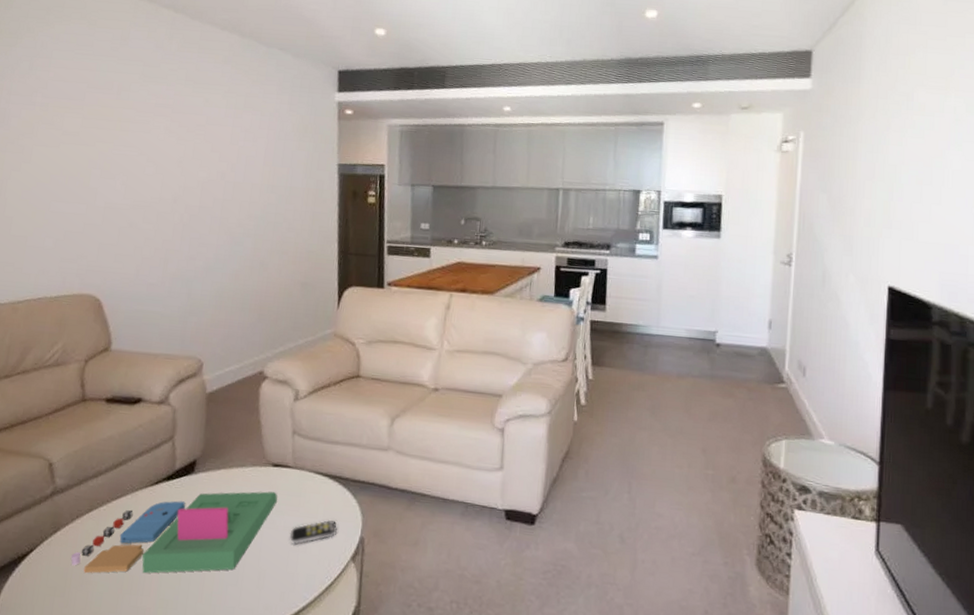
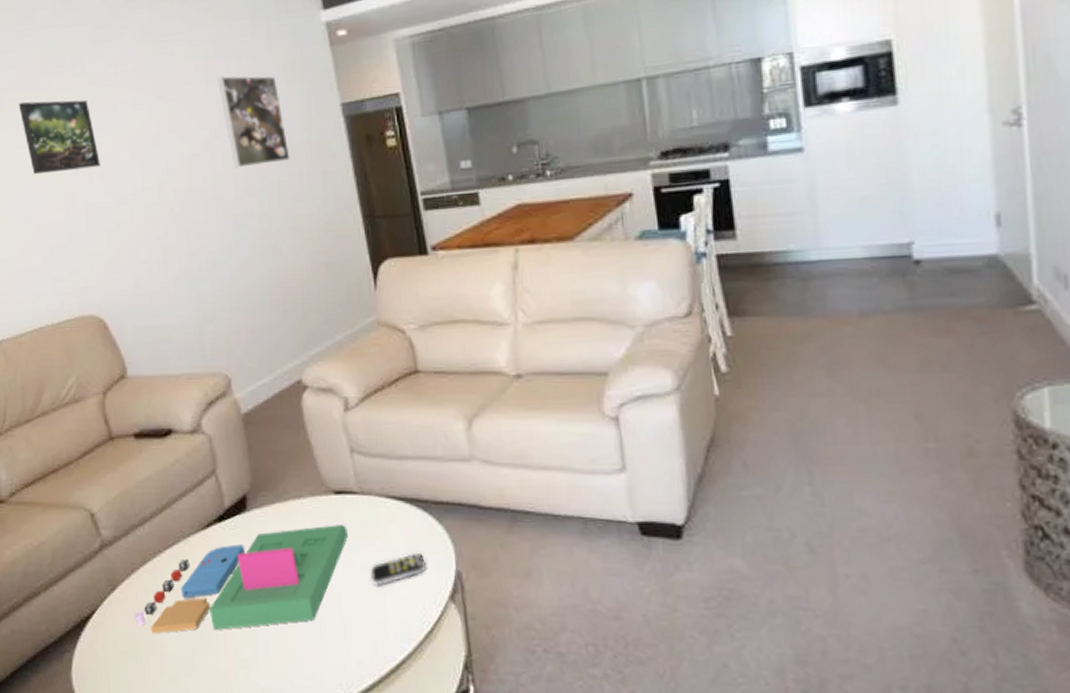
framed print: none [62,110,127,175] -> present [18,100,100,175]
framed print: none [241,125,290,199] -> present [217,76,291,168]

